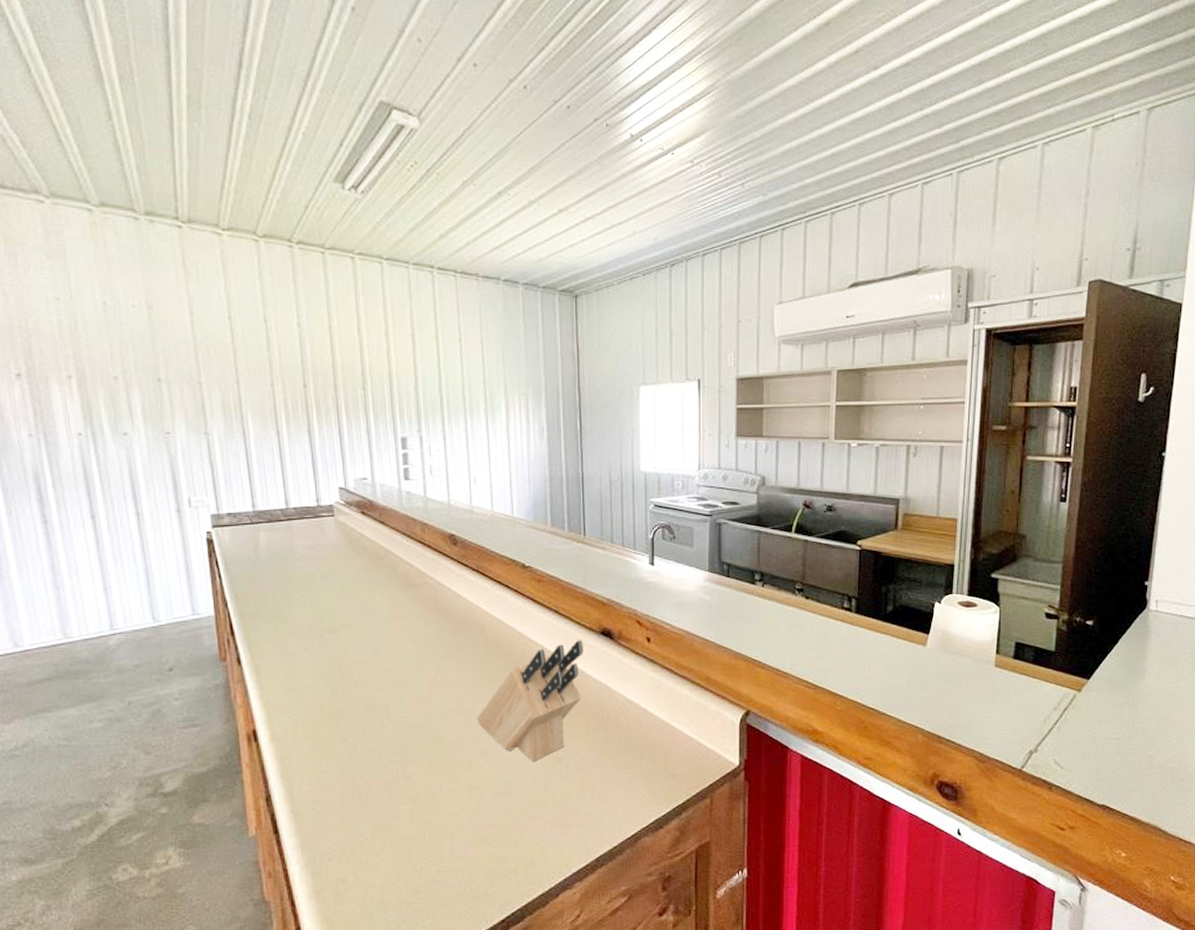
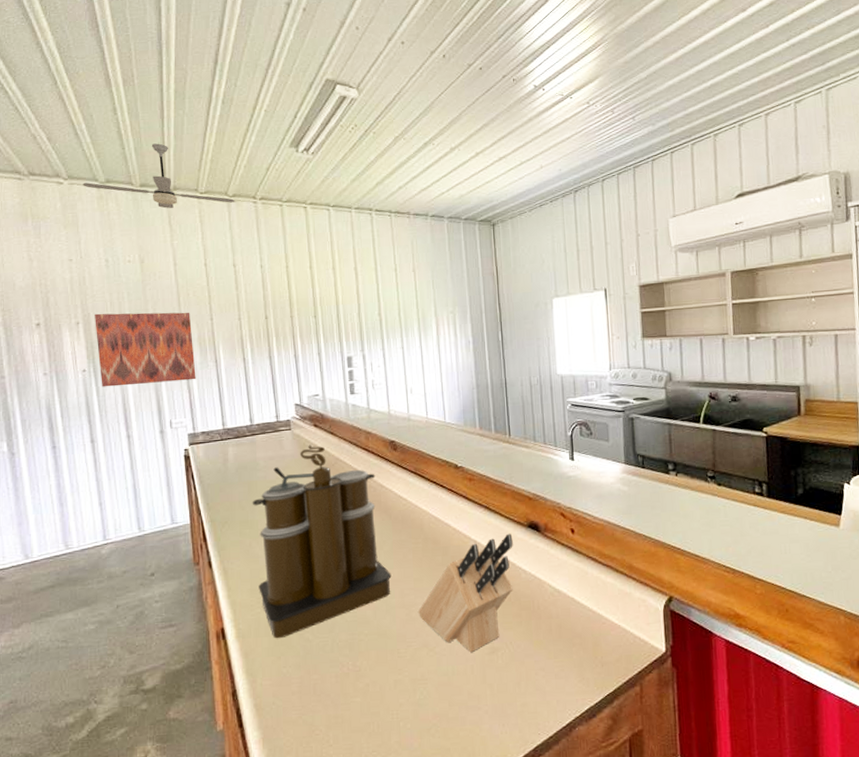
ceiling fan: none [70,162,266,245] -> present [83,143,235,209]
wall art: none [91,367,220,455] -> present [95,312,196,387]
coffee maker: none [288,534,448,743] -> present [252,444,392,639]

